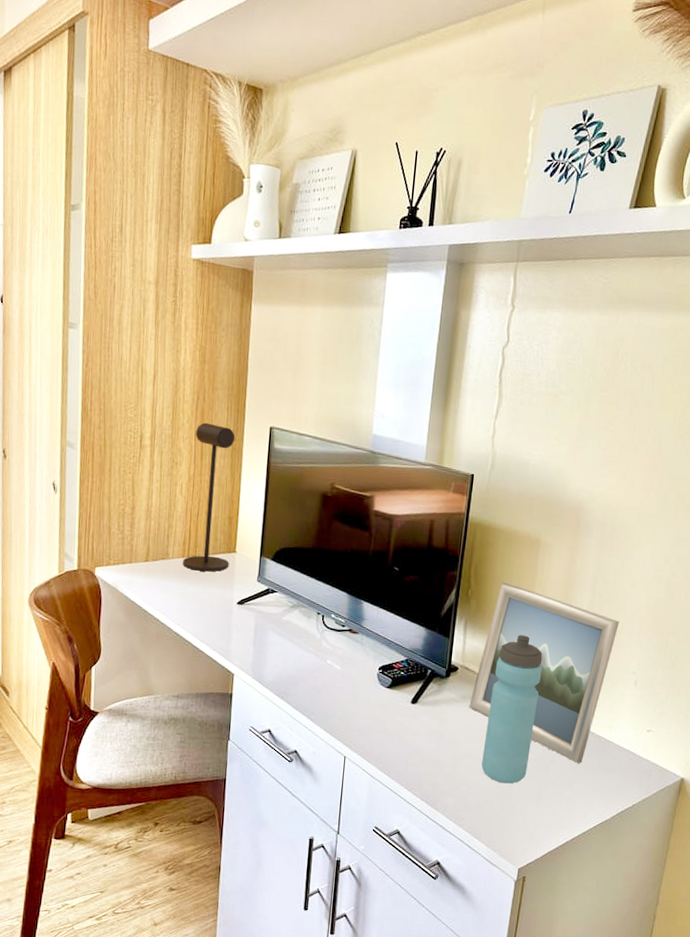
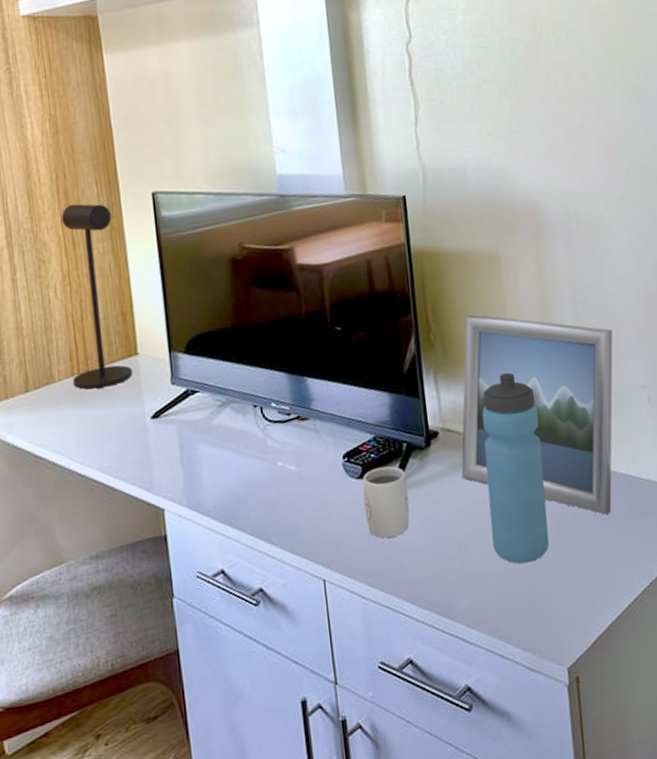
mug: none [386,683,425,738] -> present [362,466,410,538]

